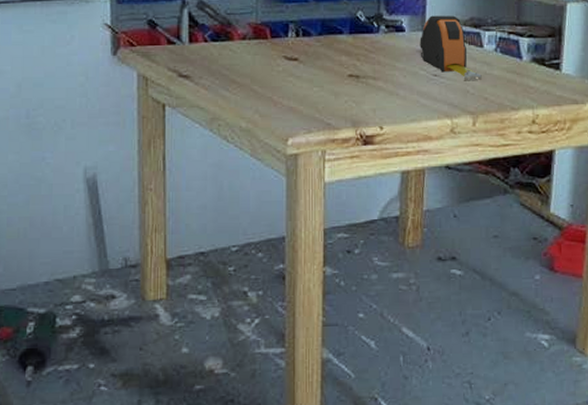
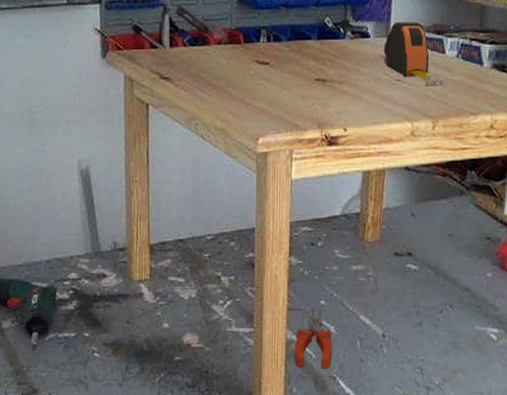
pliers: none [331,321,374,390] -> present [294,308,333,369]

